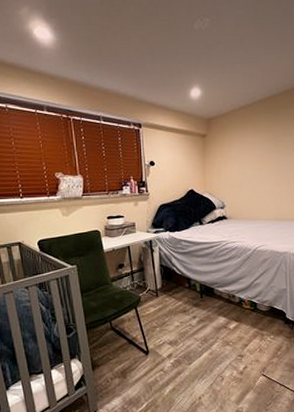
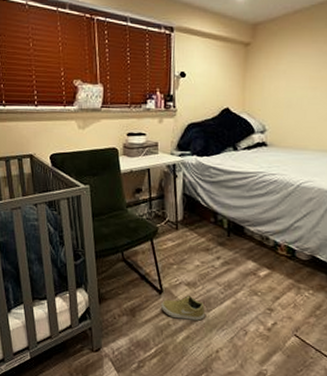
sneaker: none [149,352,187,375] -> present [161,294,205,321]

